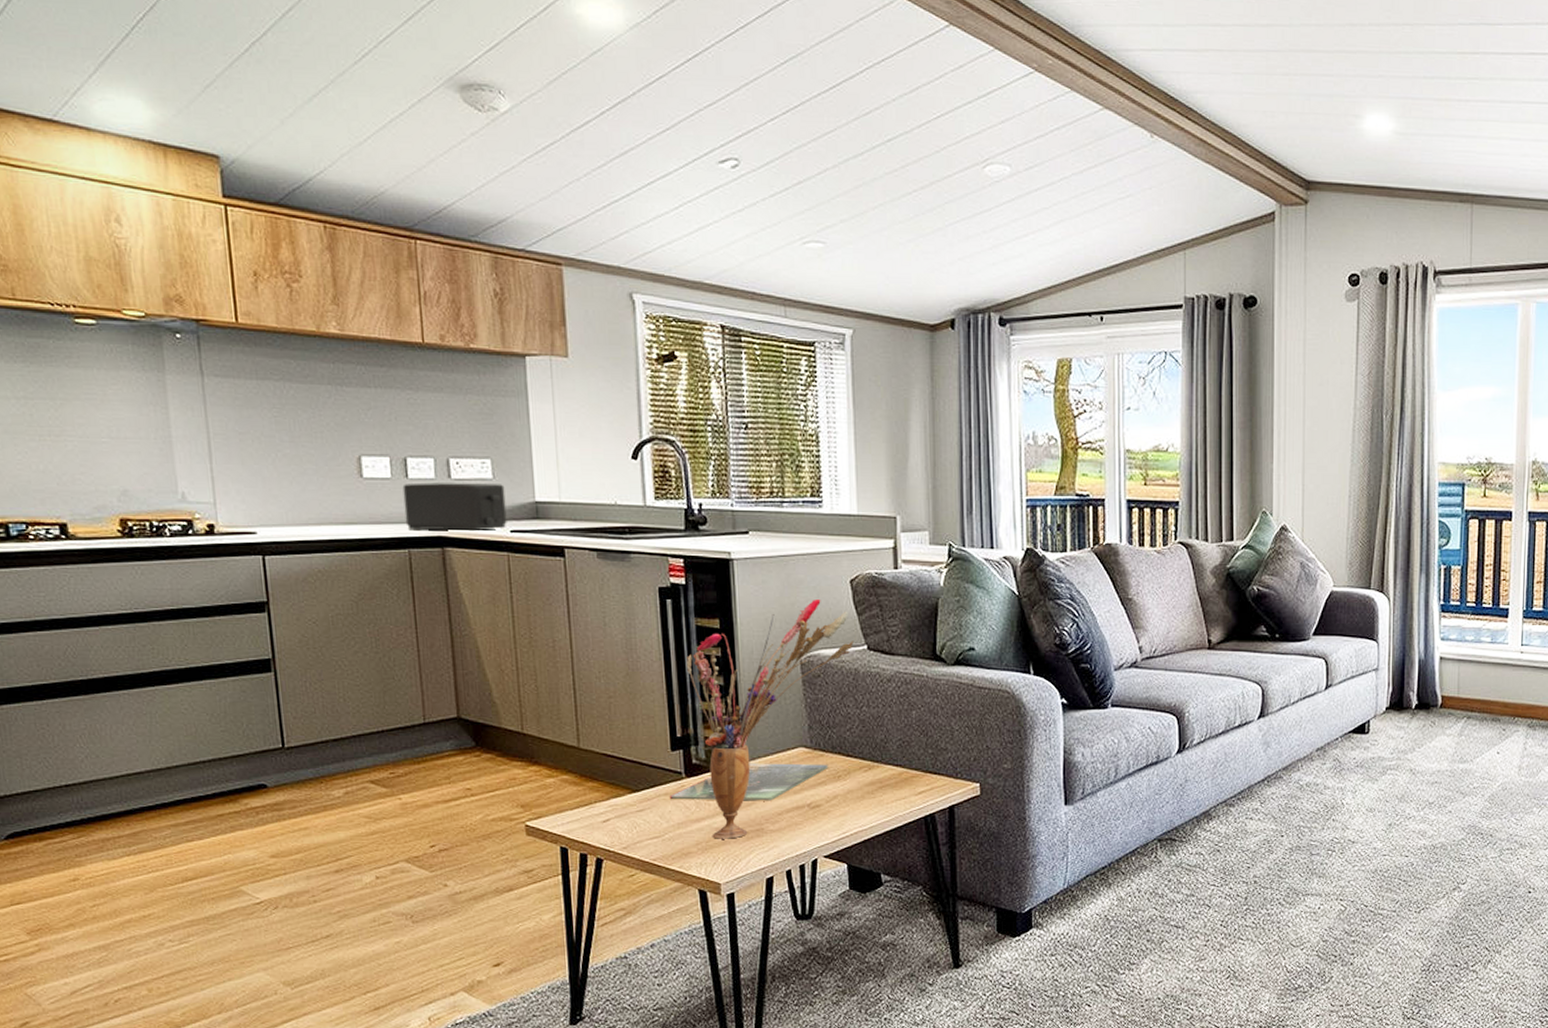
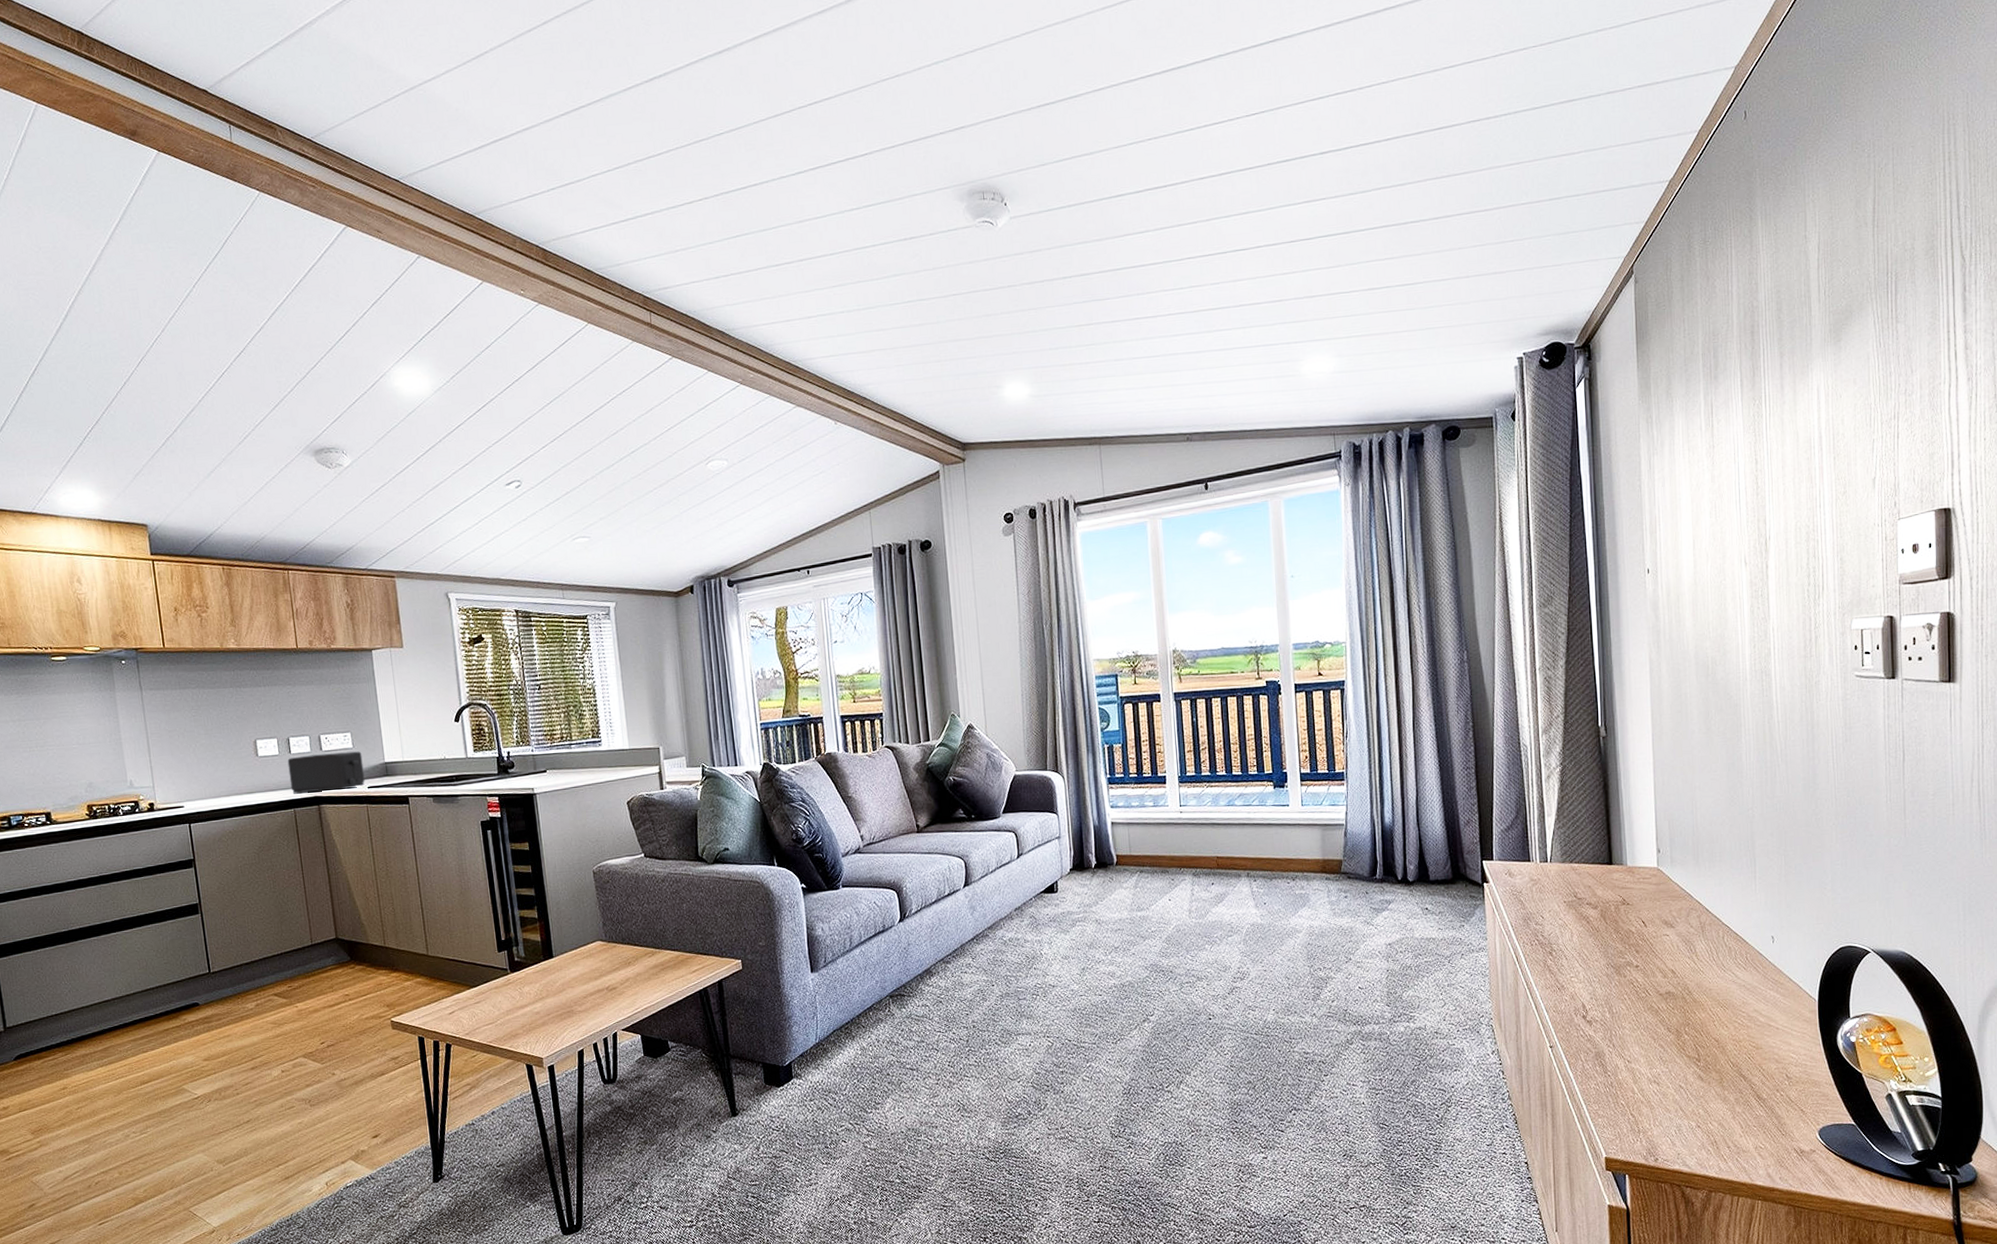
magazine: present [670,763,829,801] -> none [499,953,621,992]
bouquet: present [686,598,854,839] -> none [505,819,633,1022]

